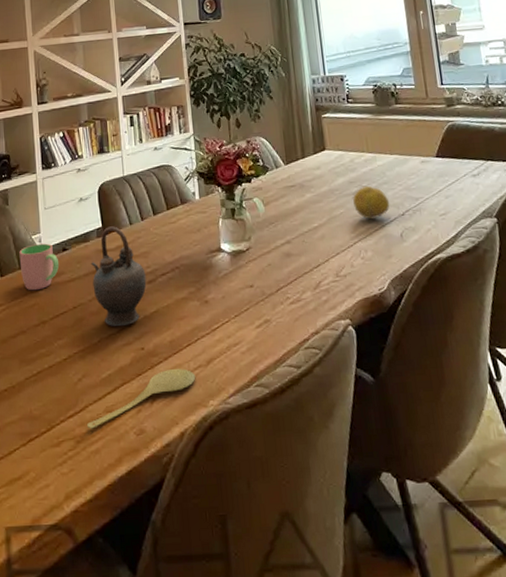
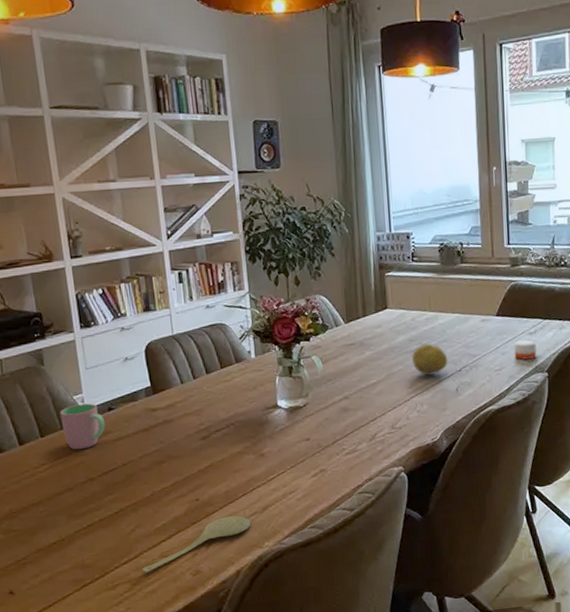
teapot: present [90,226,147,326] -> none [139,385,200,481]
candle: none [457,183,483,204] -> present [514,340,537,360]

